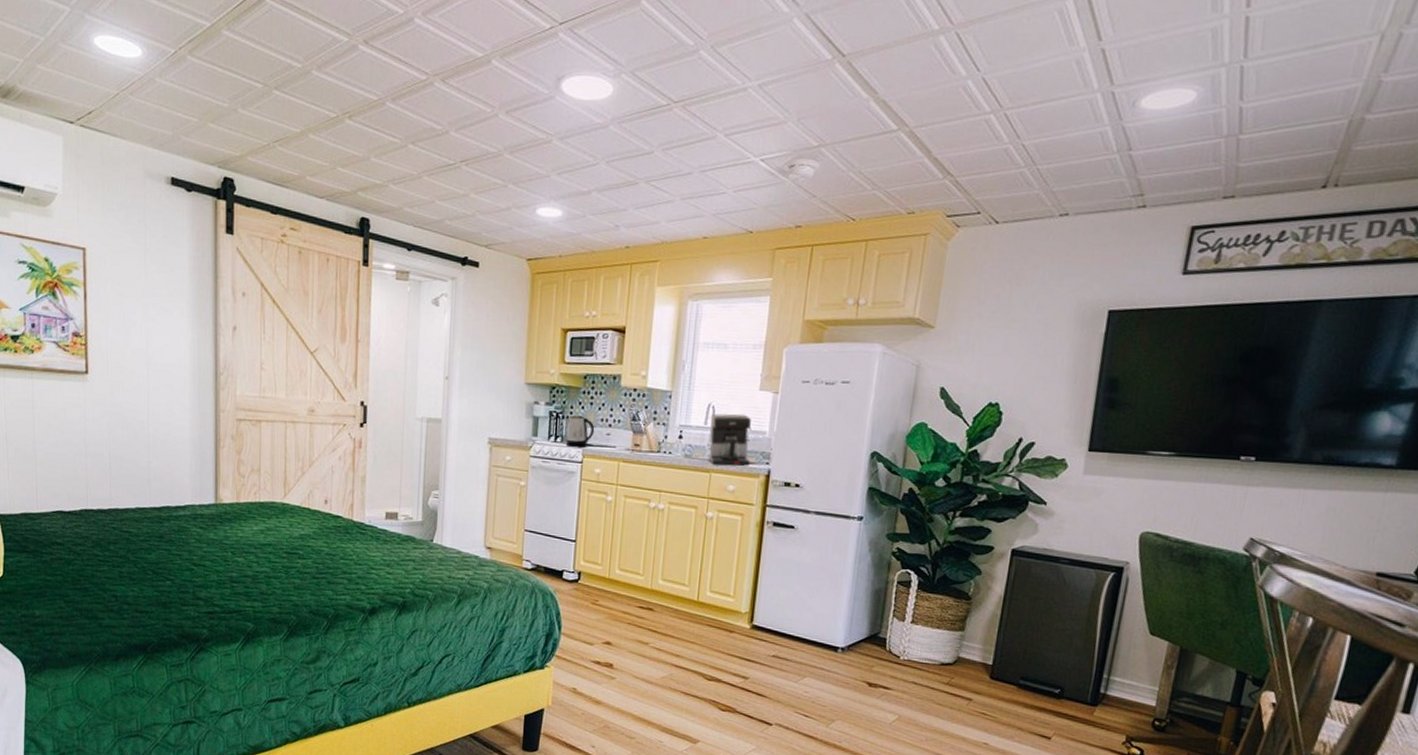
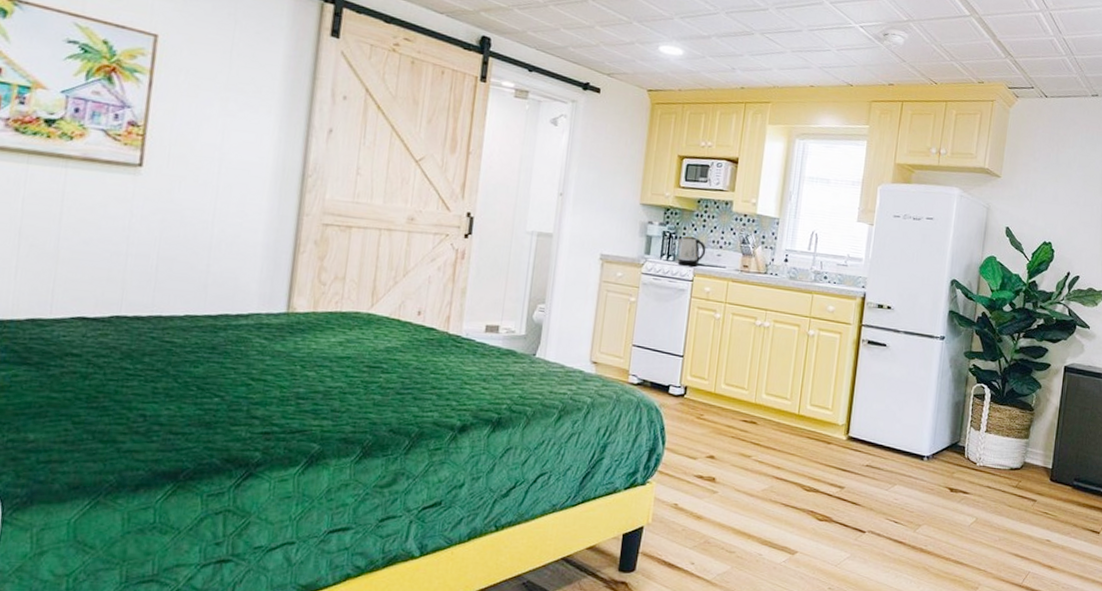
coffee maker: present [708,413,751,467] -> none [811,240,850,290]

